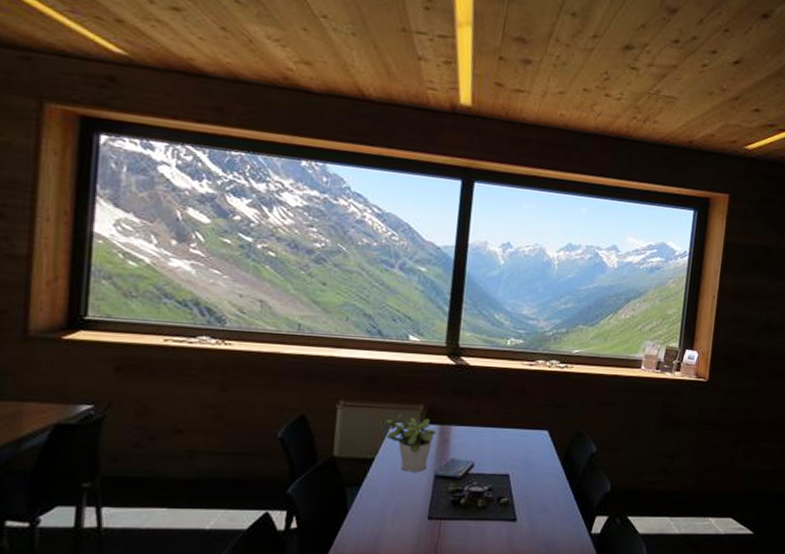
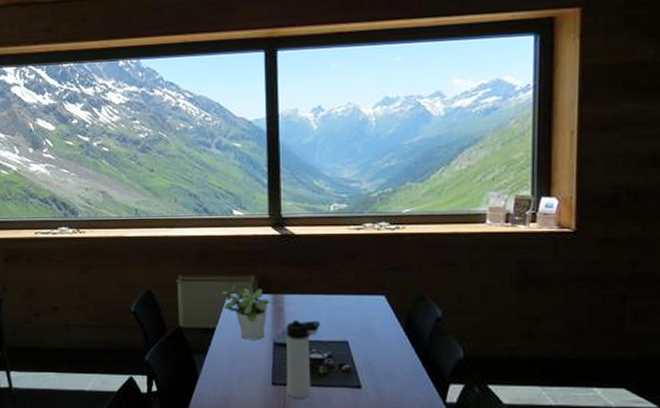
thermos bottle: none [442,452,485,533] -> present [286,320,321,399]

